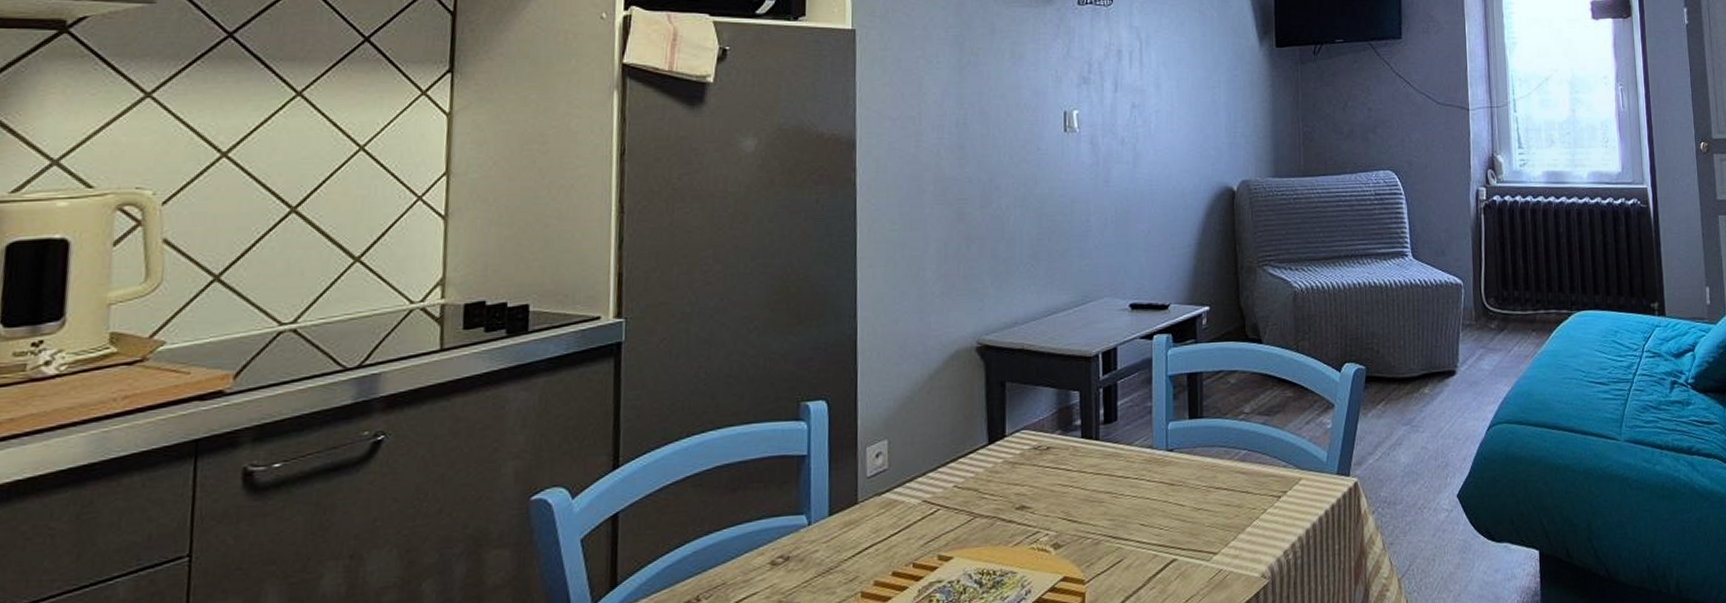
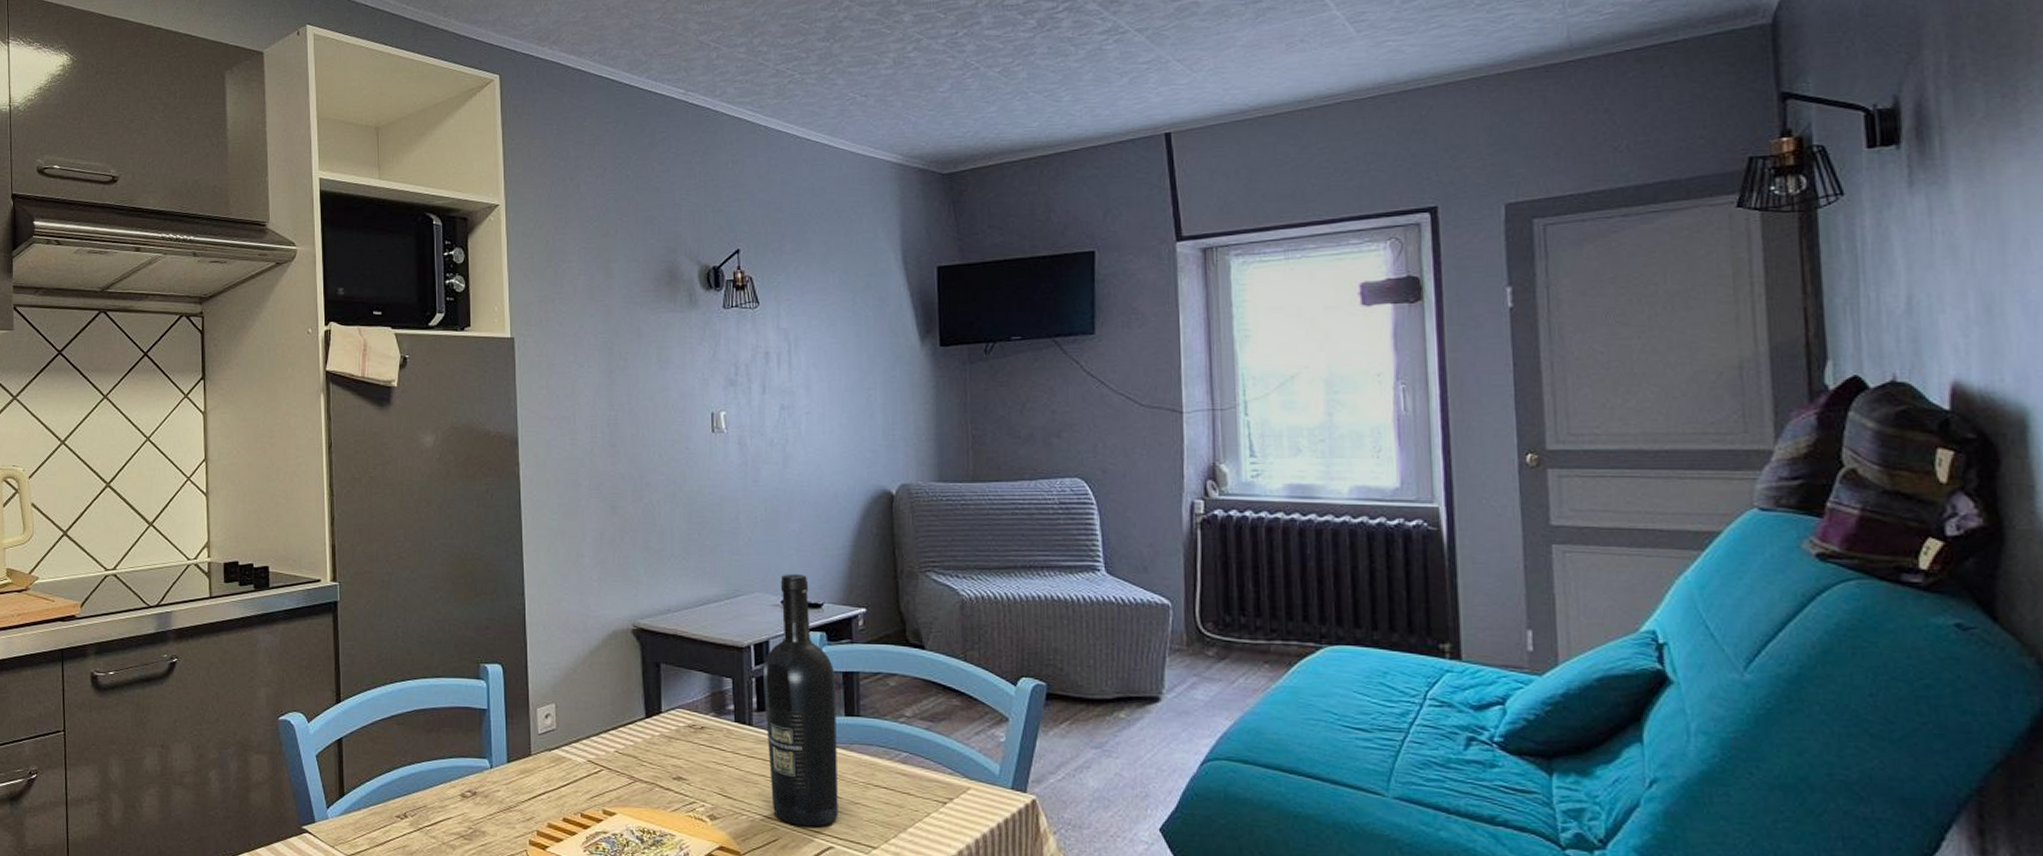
wine bottle: none [1111,276,1182,542] -> present [763,574,838,827]

